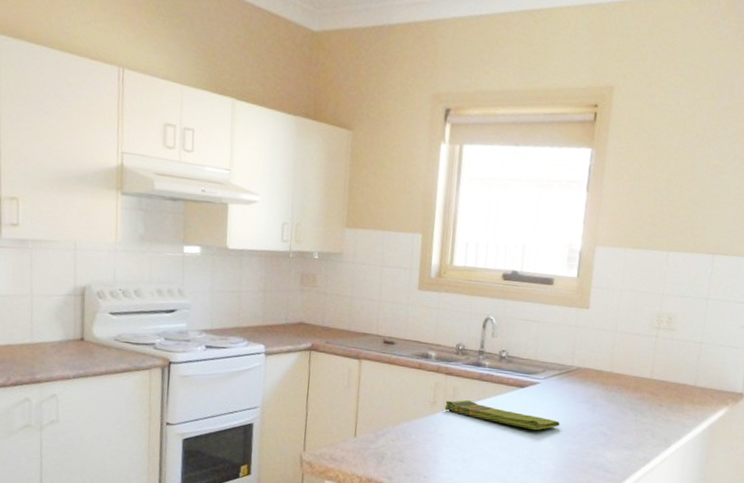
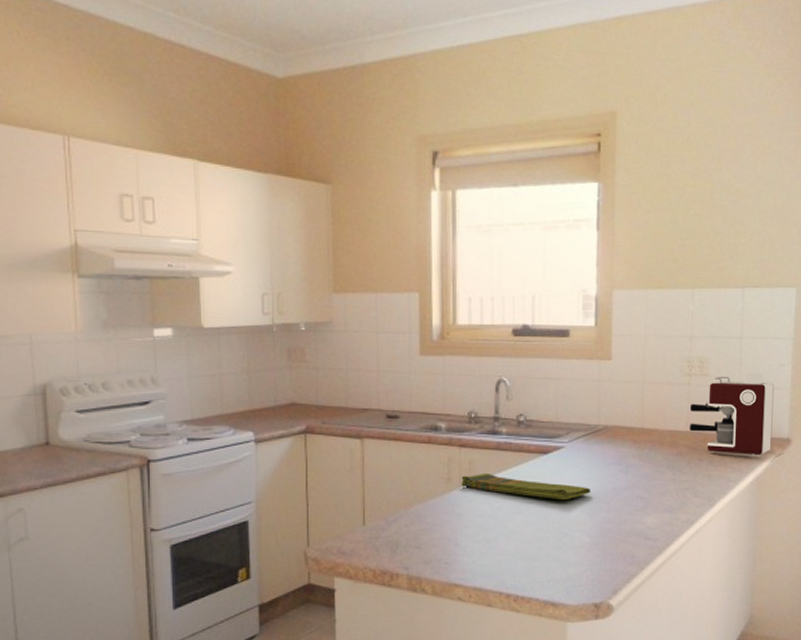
coffee maker: none [653,329,734,406] -> present [689,370,774,456]

